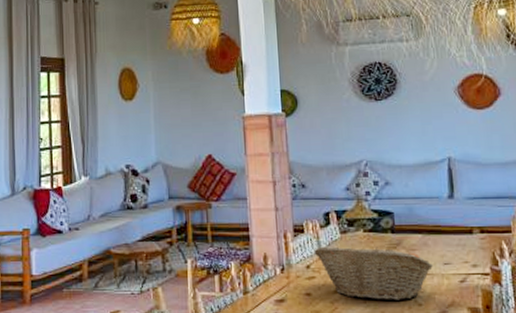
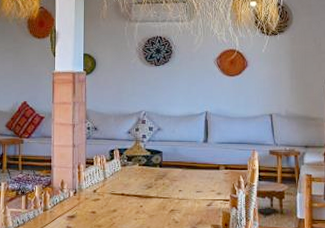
fruit basket: present [314,246,433,300] -> none [100,176,188,218]

